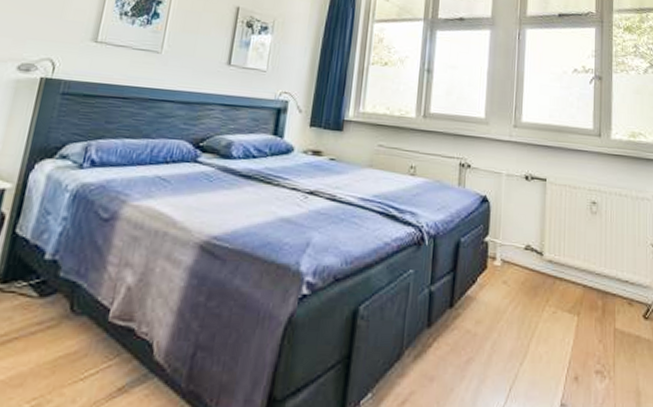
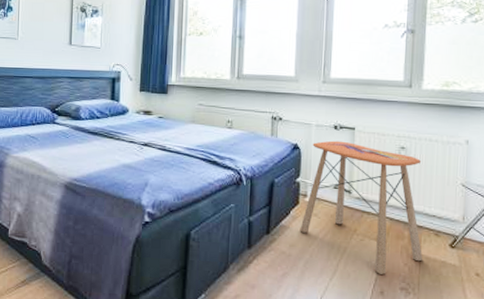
side table: none [487,193,618,355] -> present [300,140,423,275]

